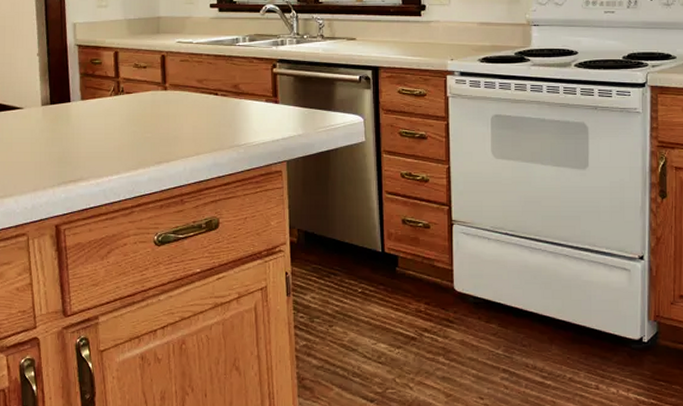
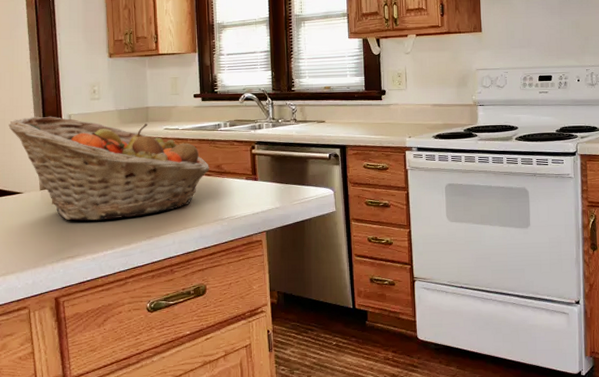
fruit basket: none [9,24,225,142] -> present [8,116,209,221]

